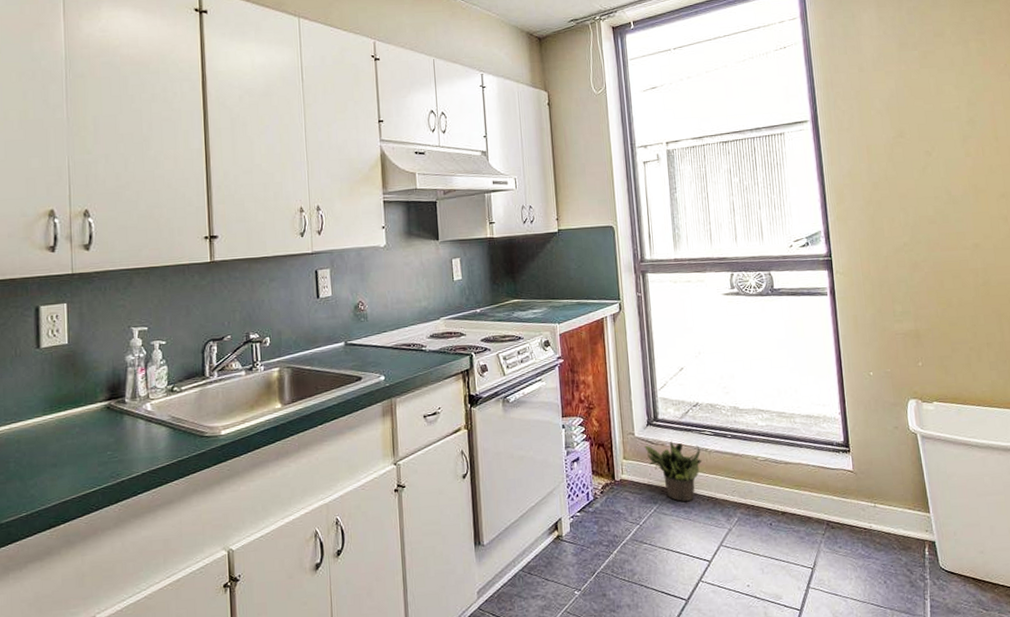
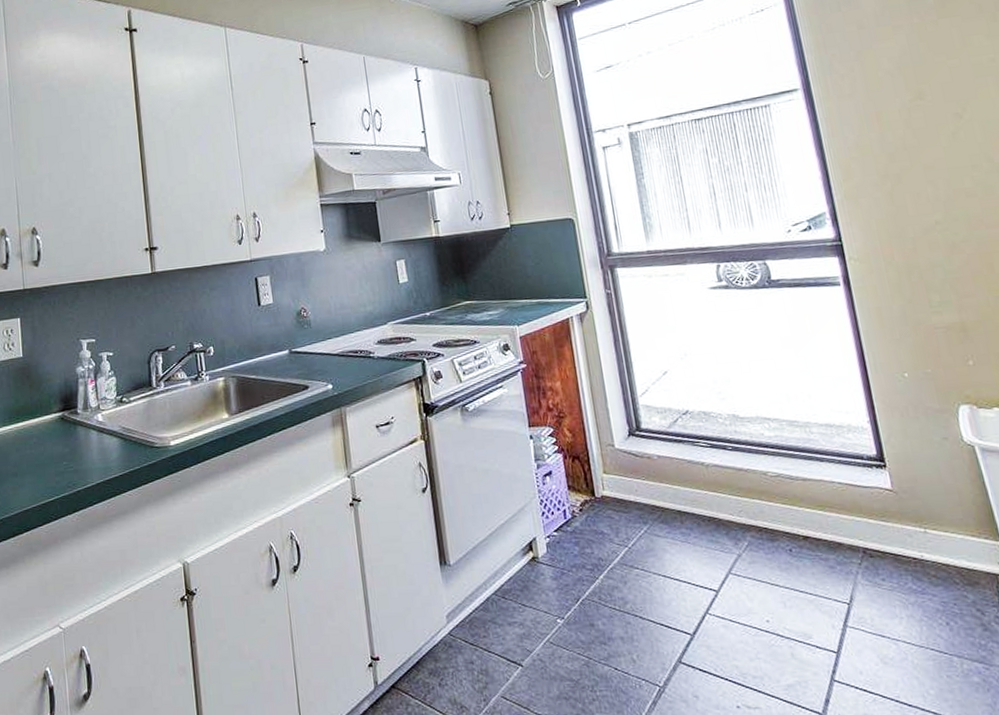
potted plant: present [643,440,702,502] -> none [626,453,699,523]

